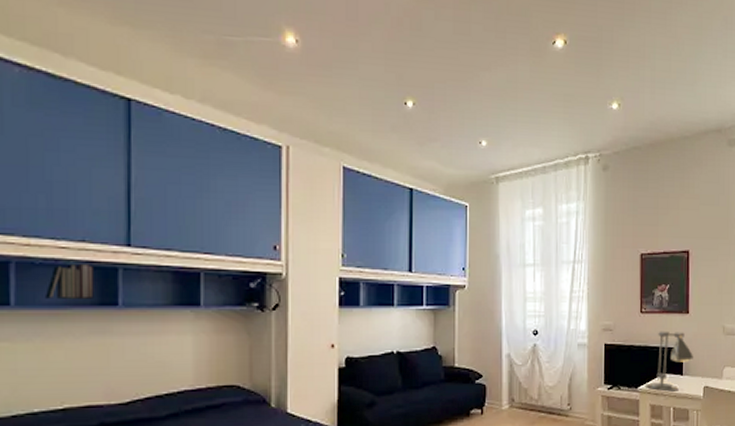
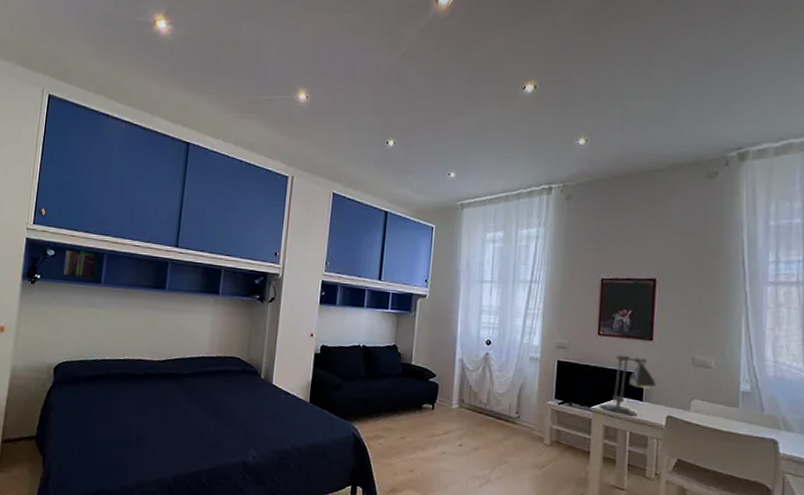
books: present [45,264,94,299] -> none [122,258,153,283]

